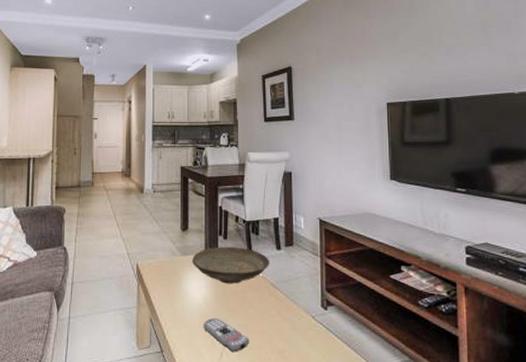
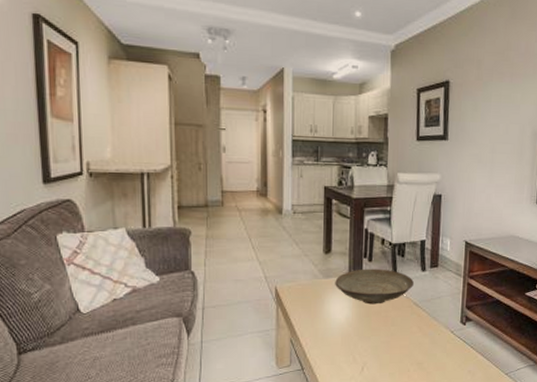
remote control: present [203,318,250,352] -> none [345,336,391,366]

